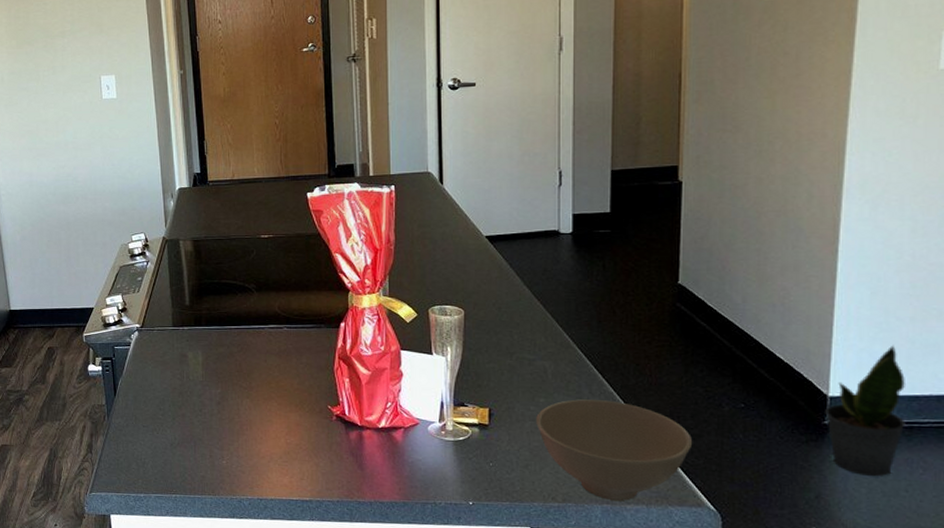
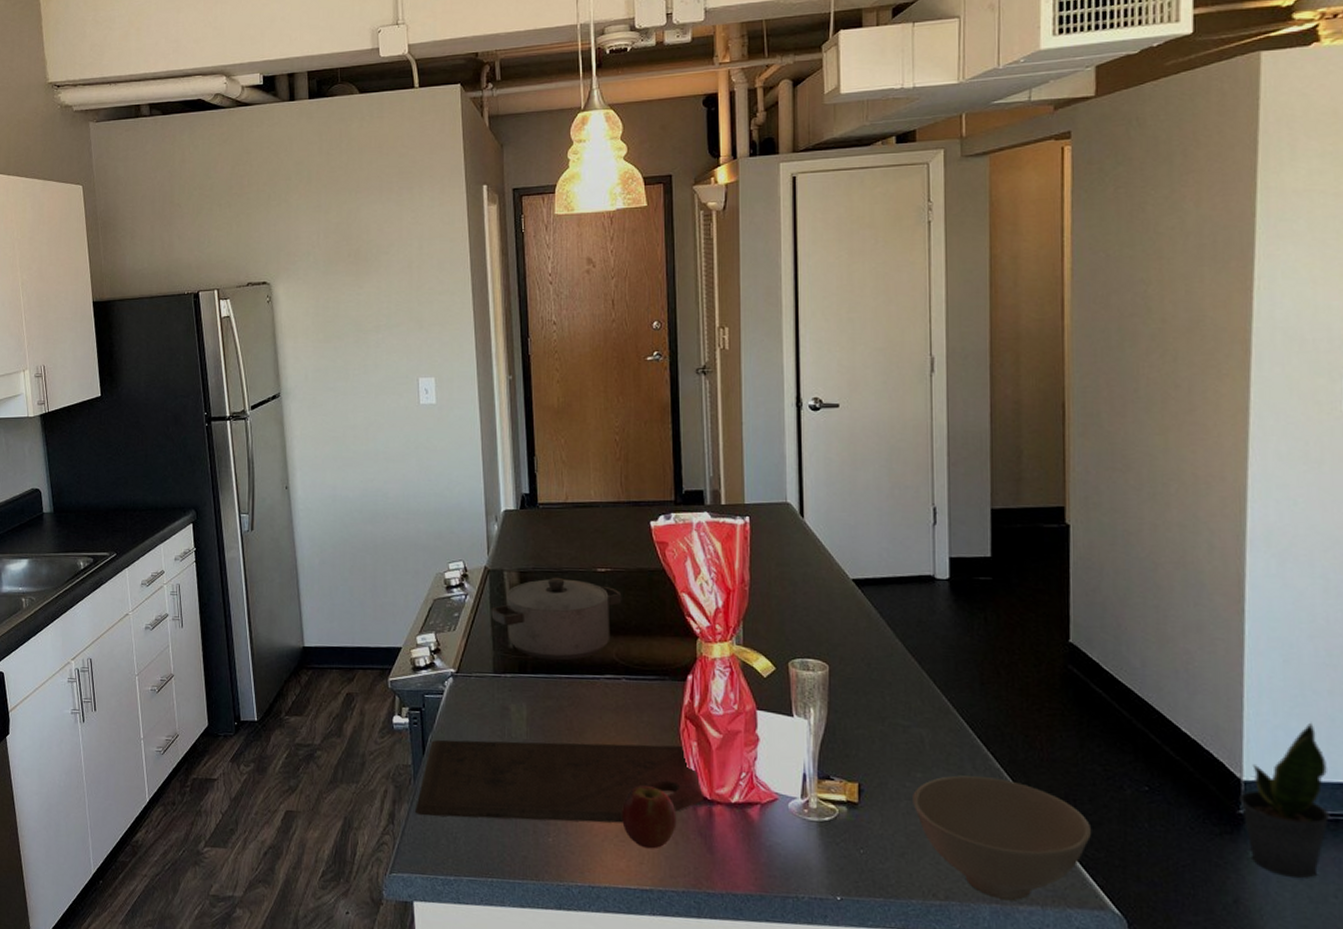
cutting board: none [109,381,356,447] -> present [414,739,705,823]
cooking pot: none [169,244,283,315] -> present [491,577,622,661]
fruit: none [285,415,332,467] -> present [622,784,677,849]

